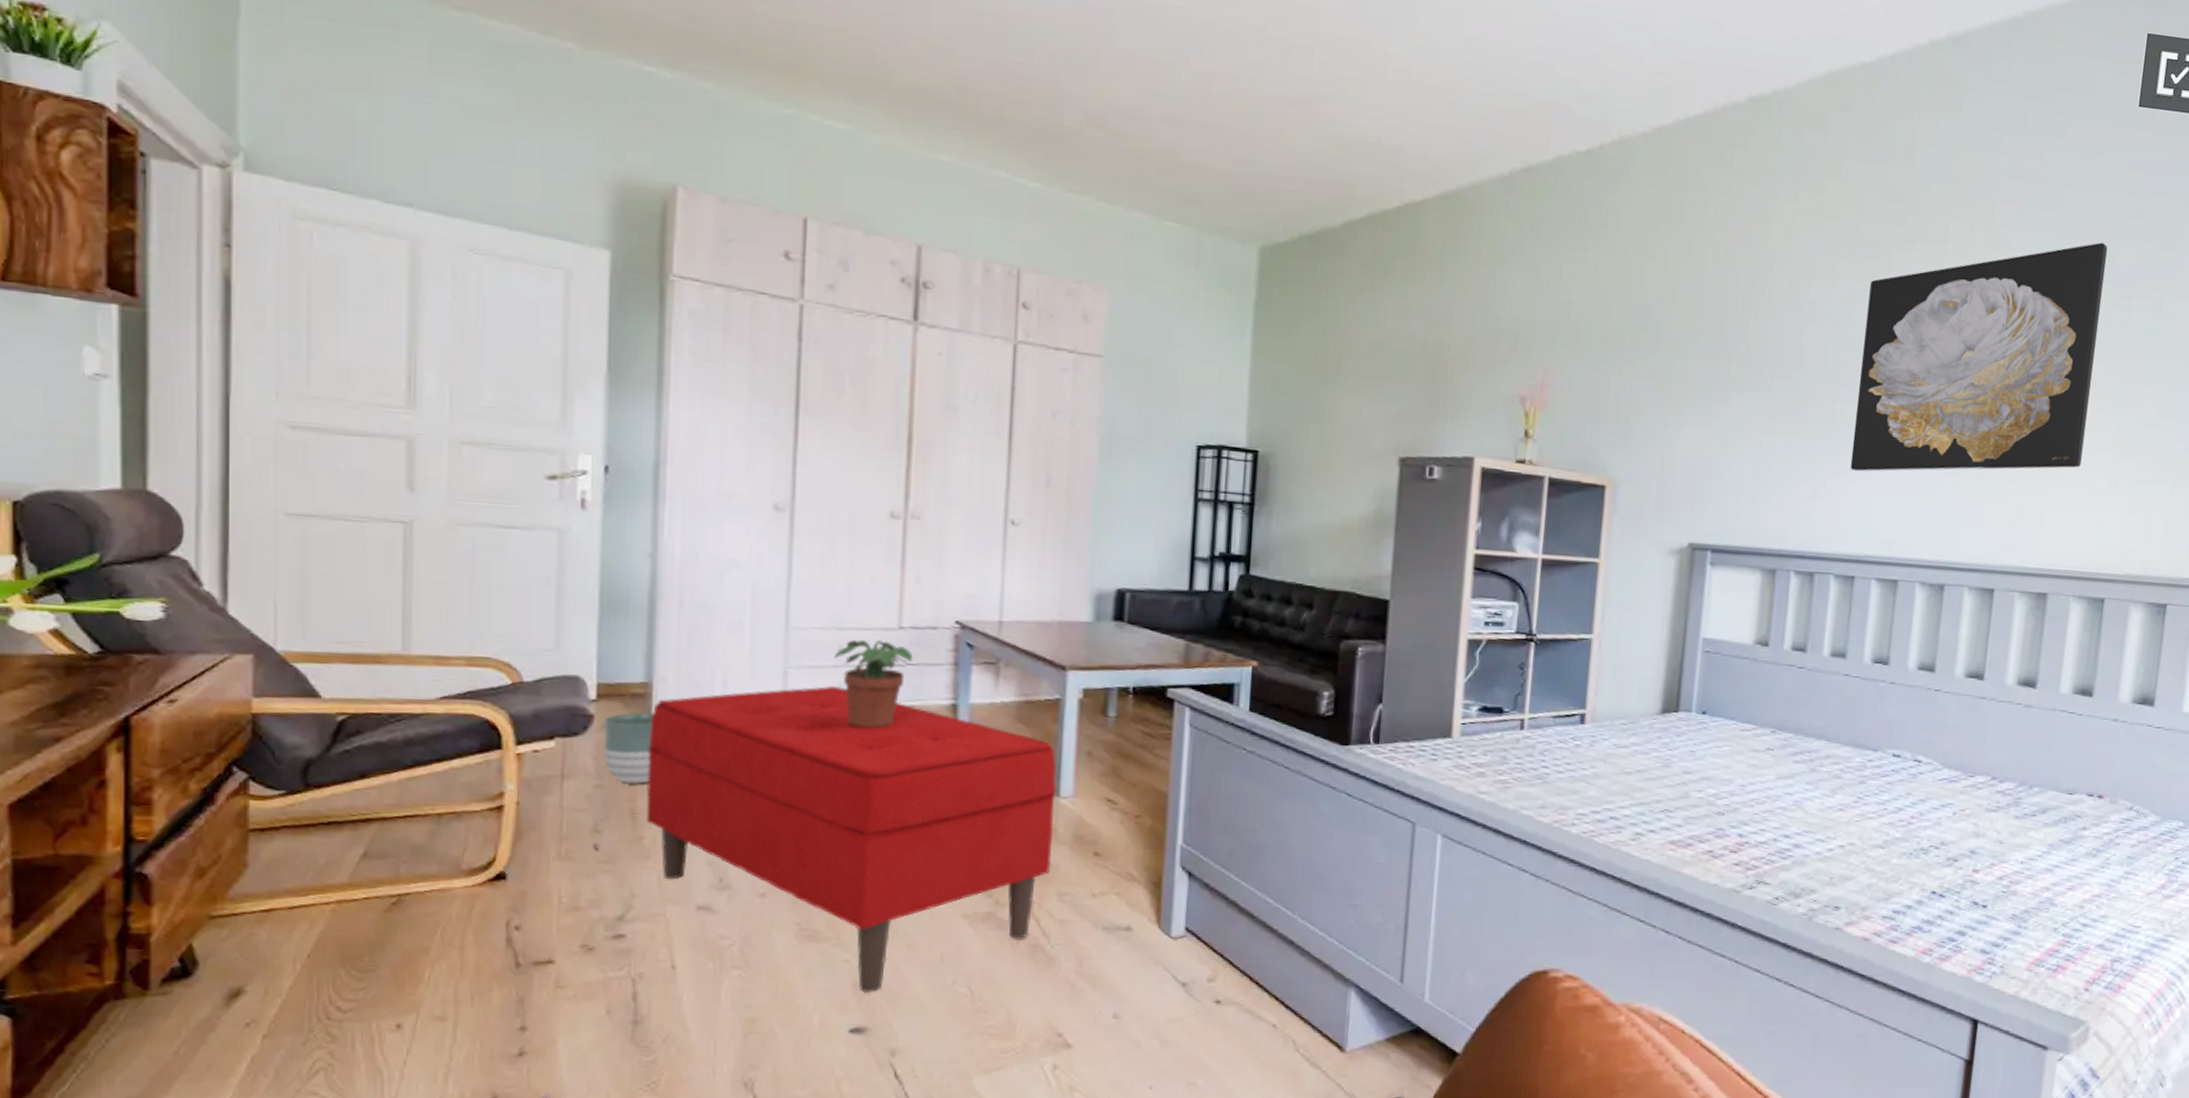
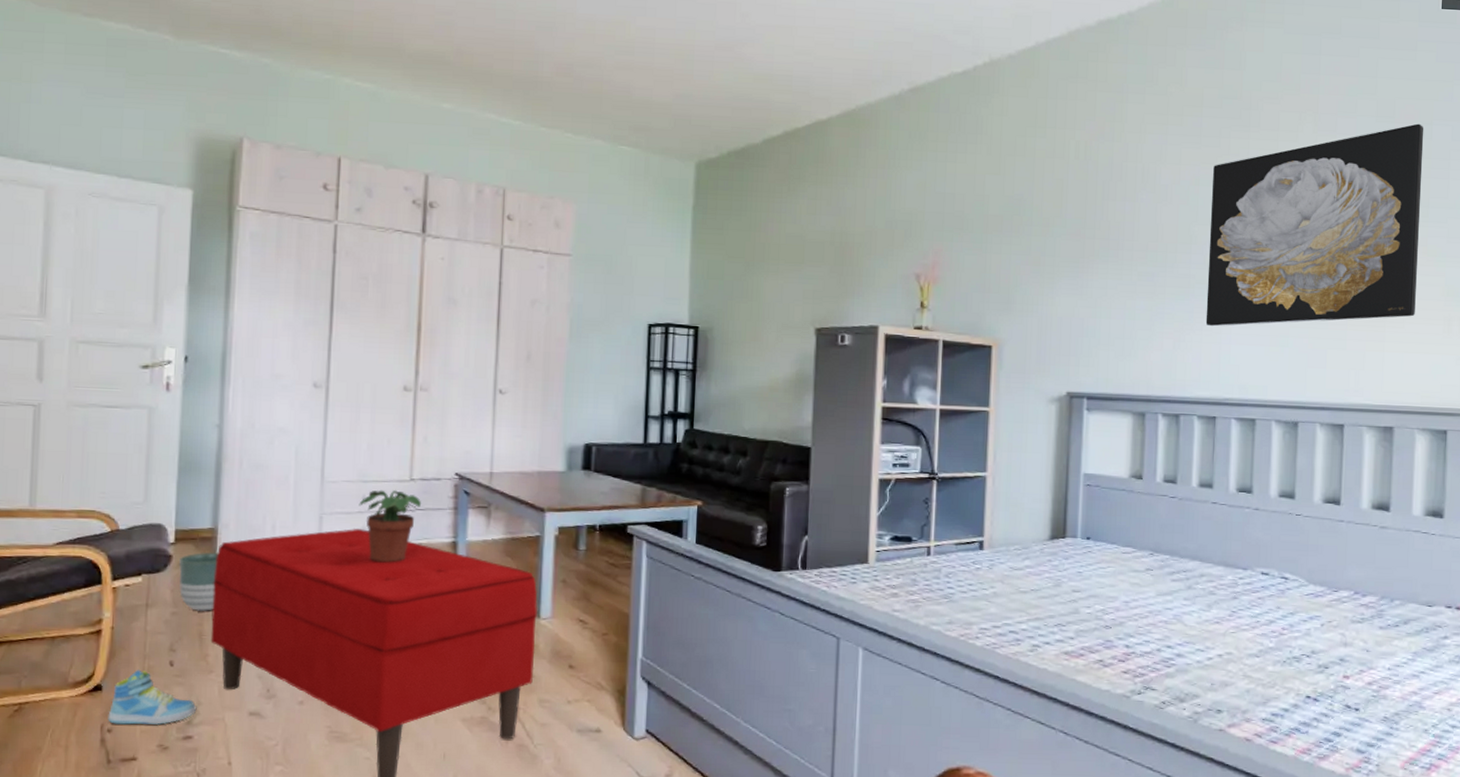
sneaker: none [515,854,630,921] -> present [108,669,197,725]

